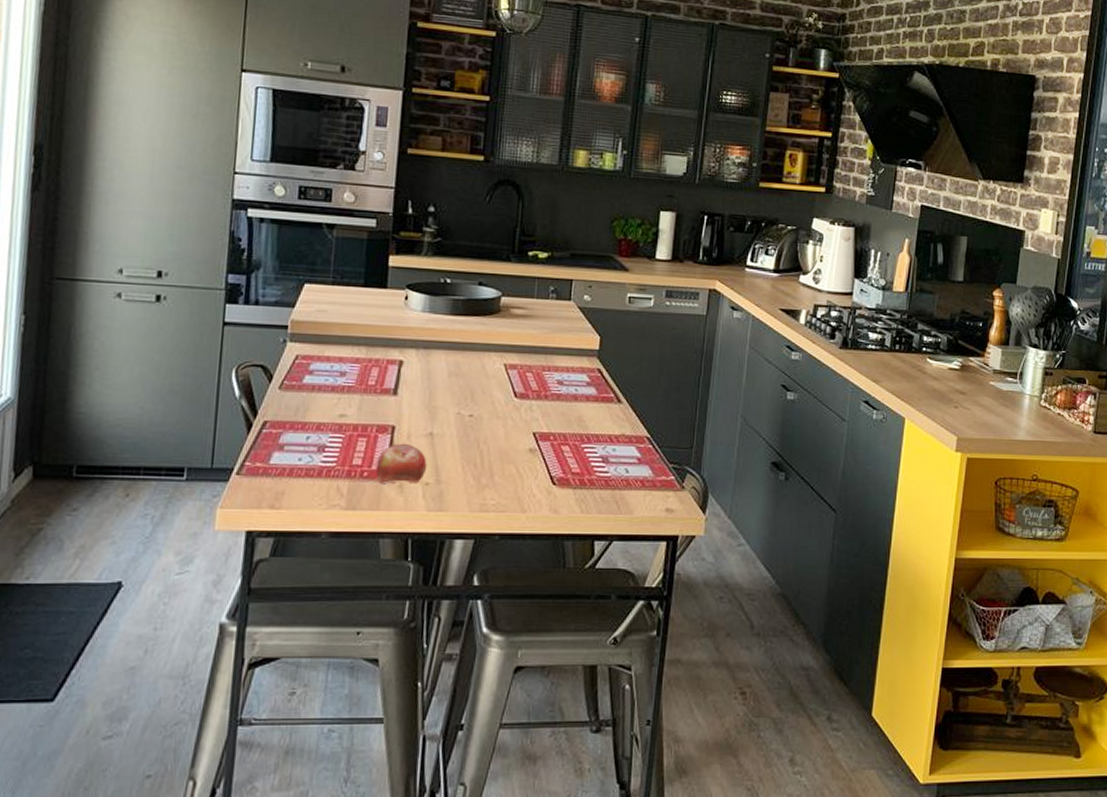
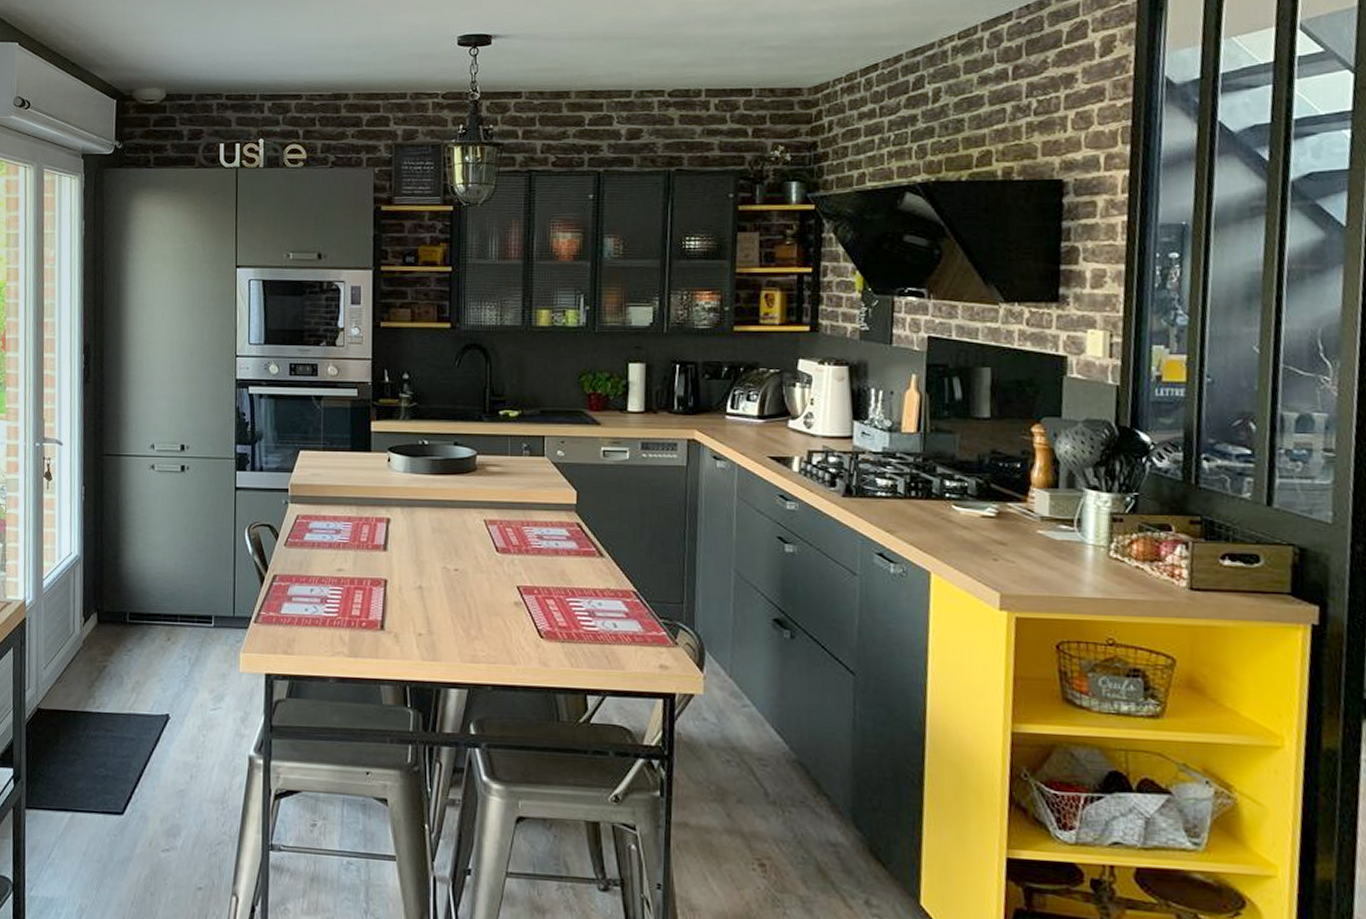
fruit: present [376,443,428,484] -> none [373,595,419,634]

